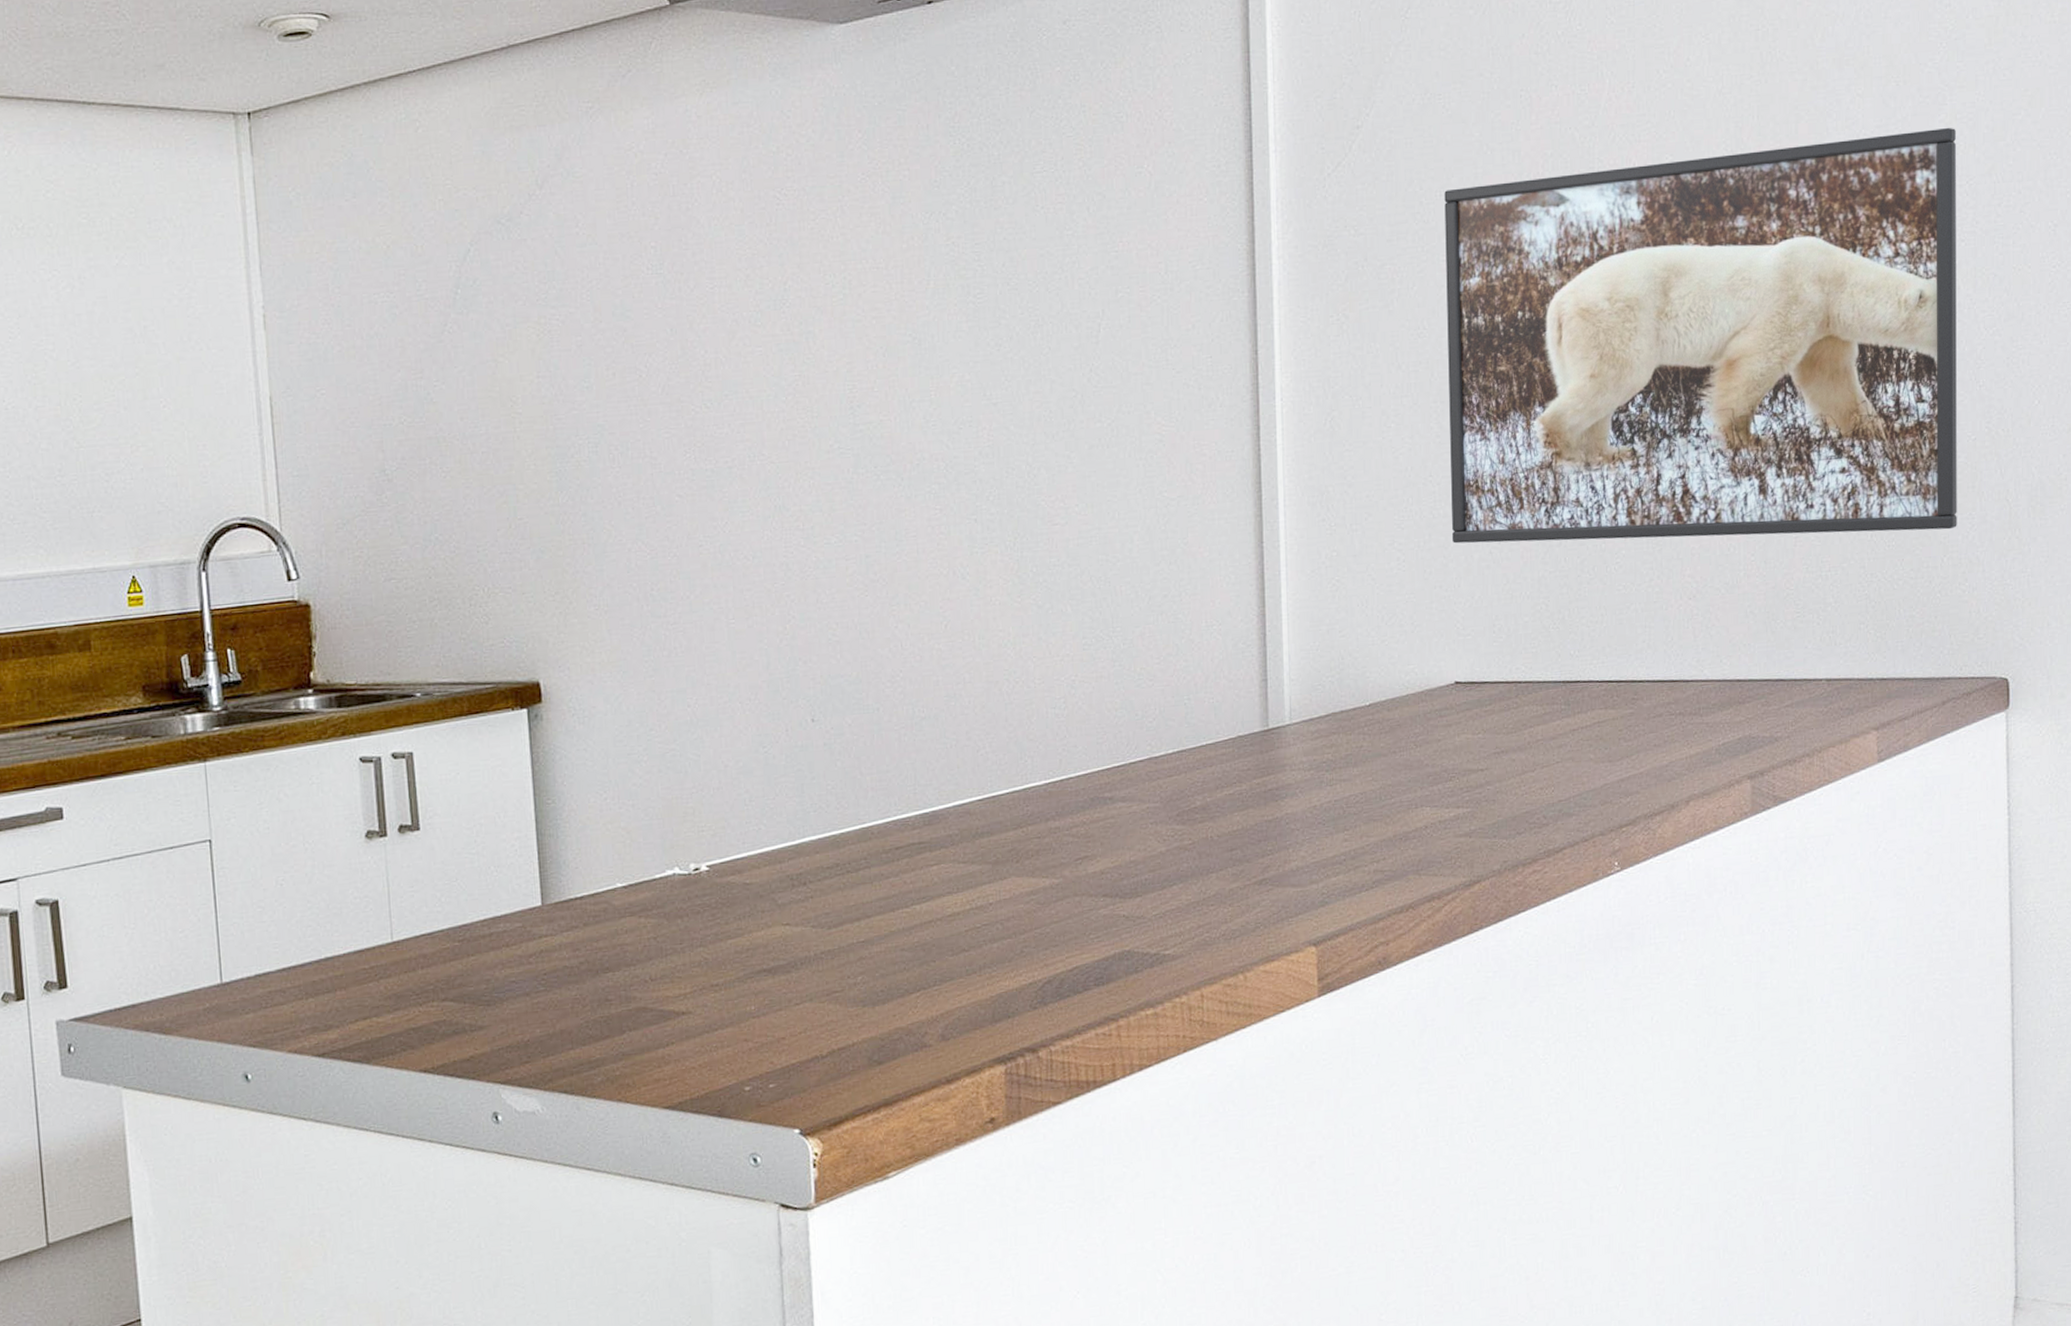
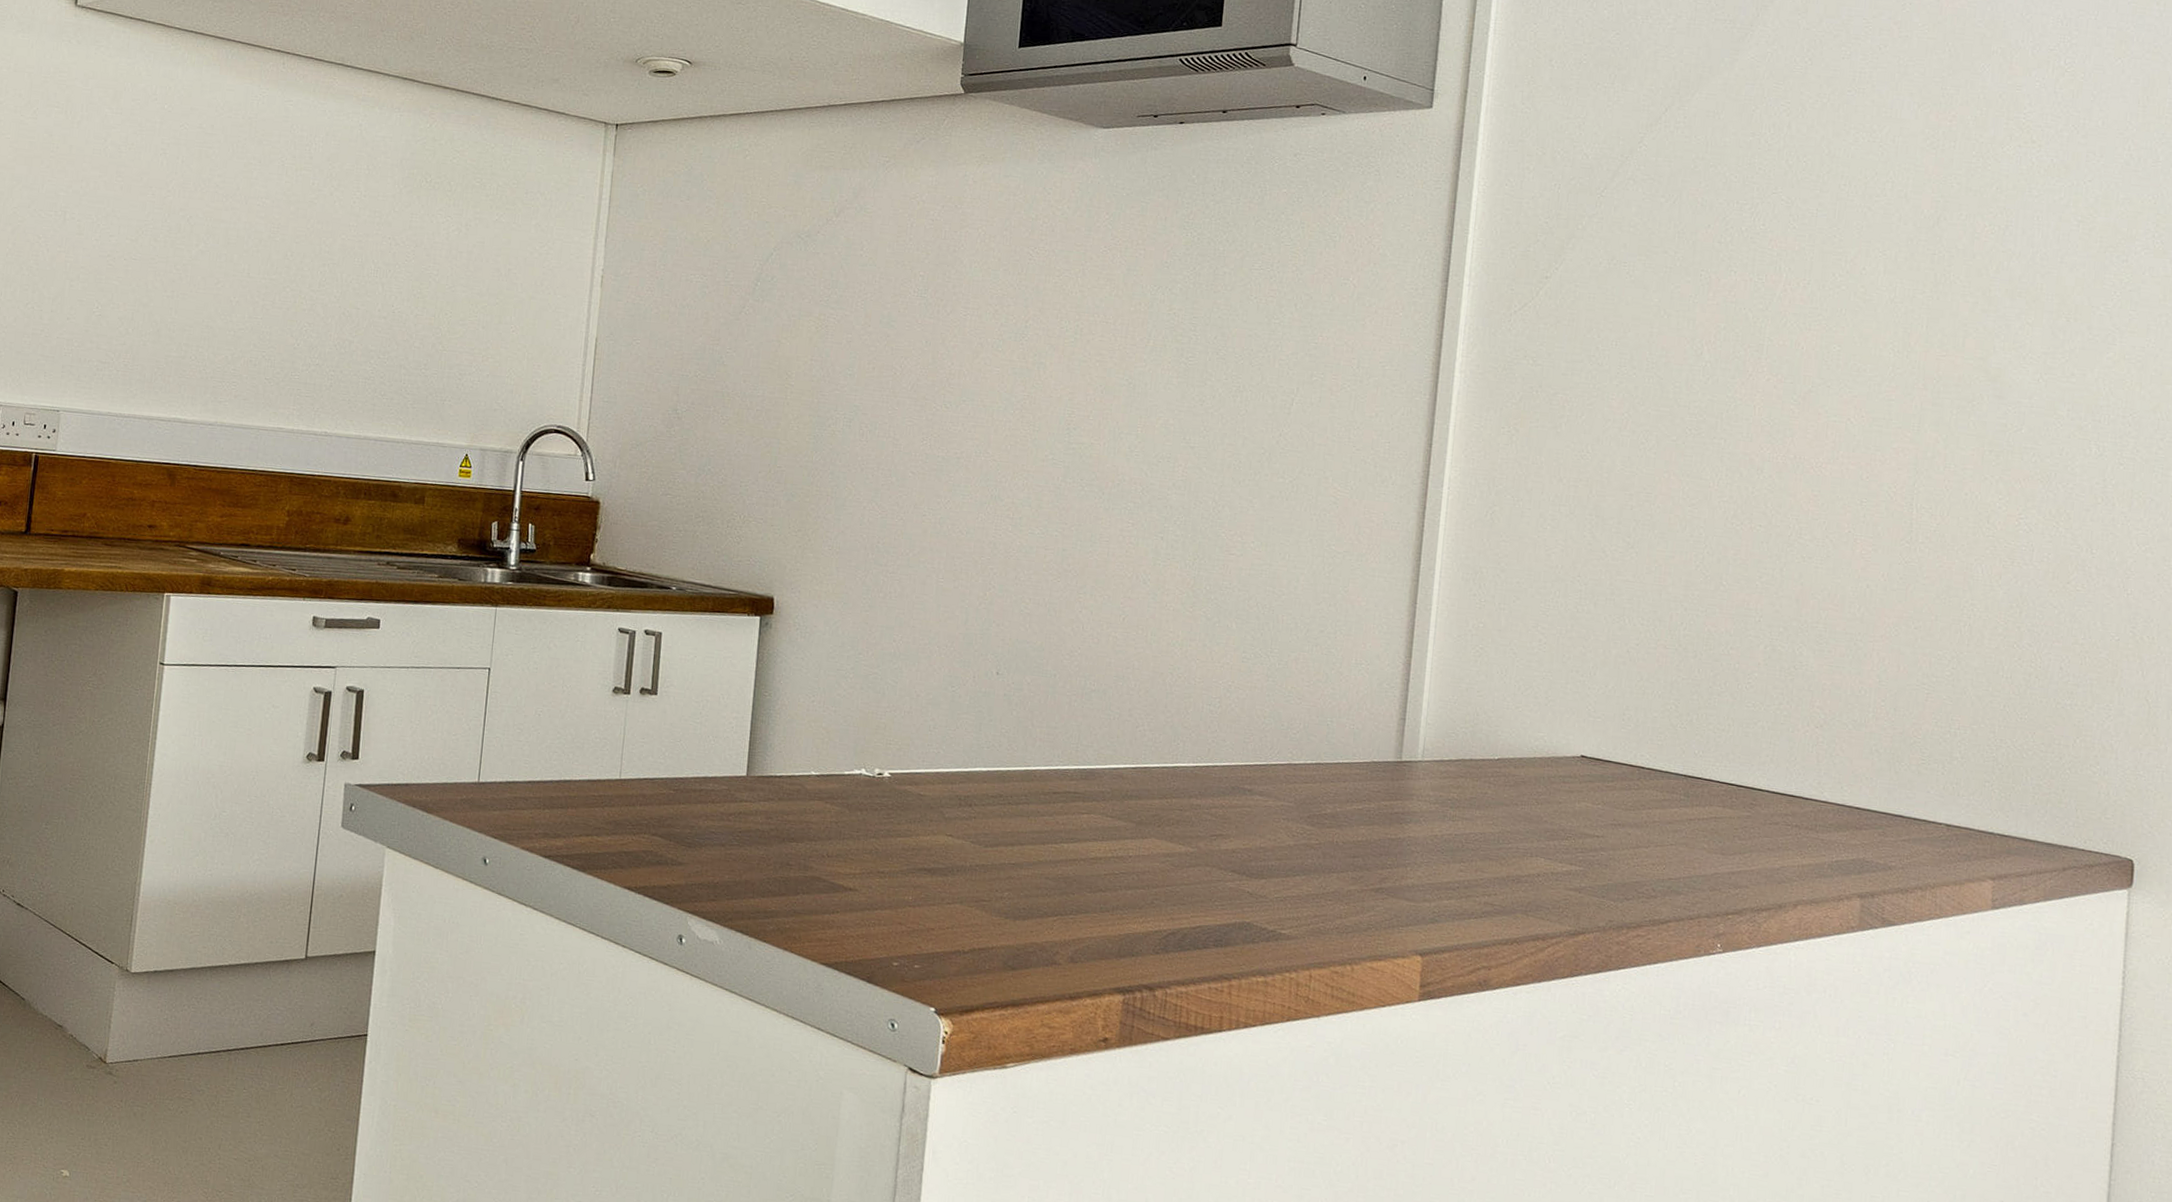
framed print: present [1444,127,1957,544] -> none [1593,341,2123,715]

